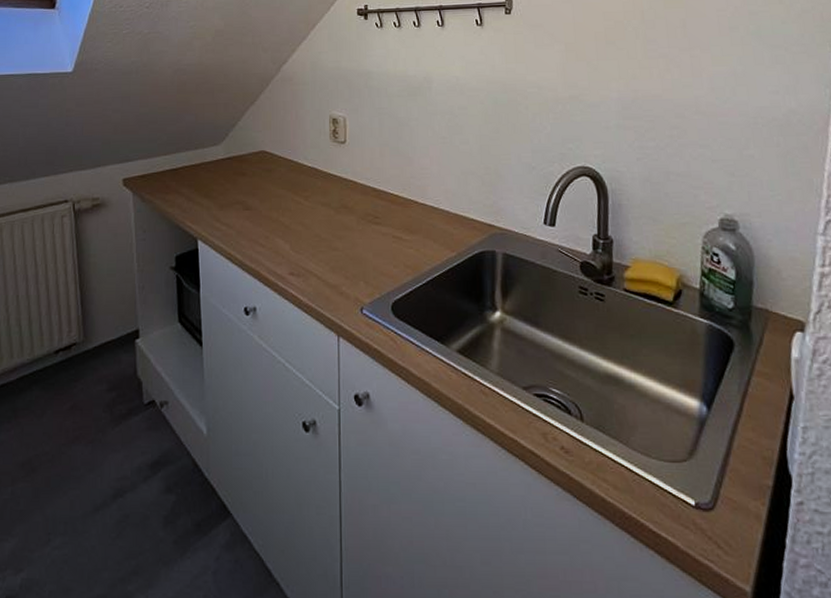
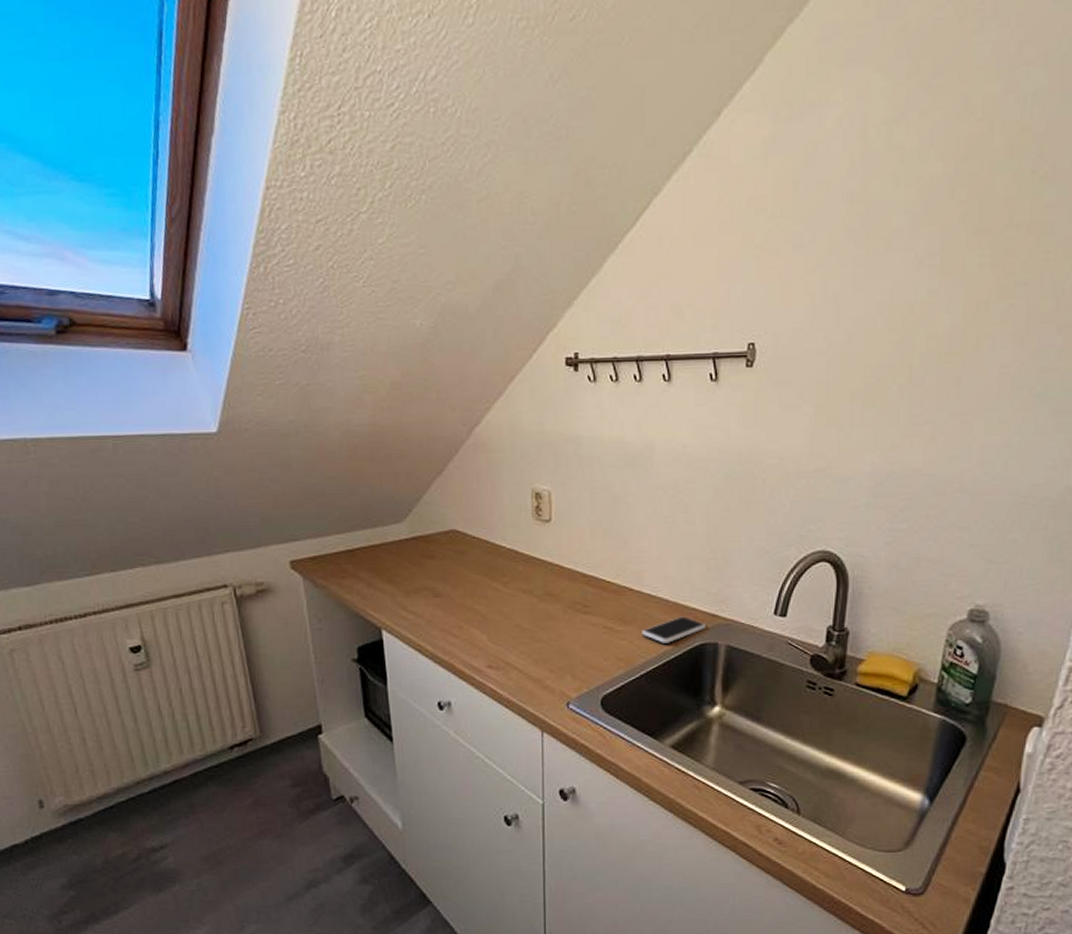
smartphone: none [427,226,483,251] -> present [642,616,705,643]

